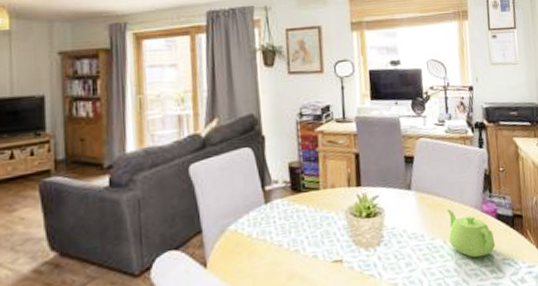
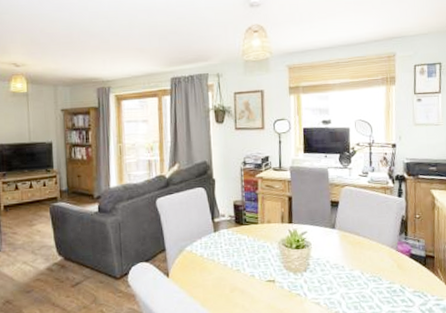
teapot: present [447,209,496,258] -> none [365,246,408,289]

